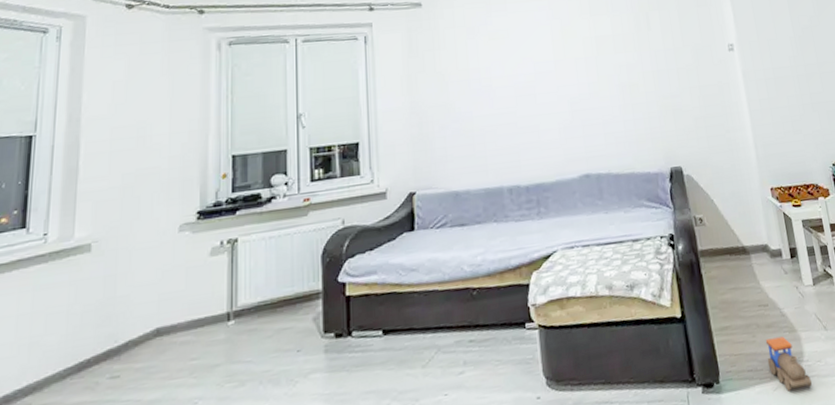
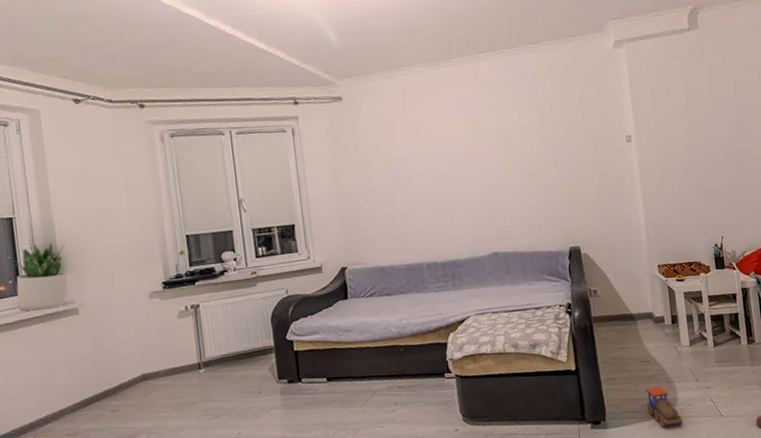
planter: none [19,164,88,249] -> present [13,242,67,312]

